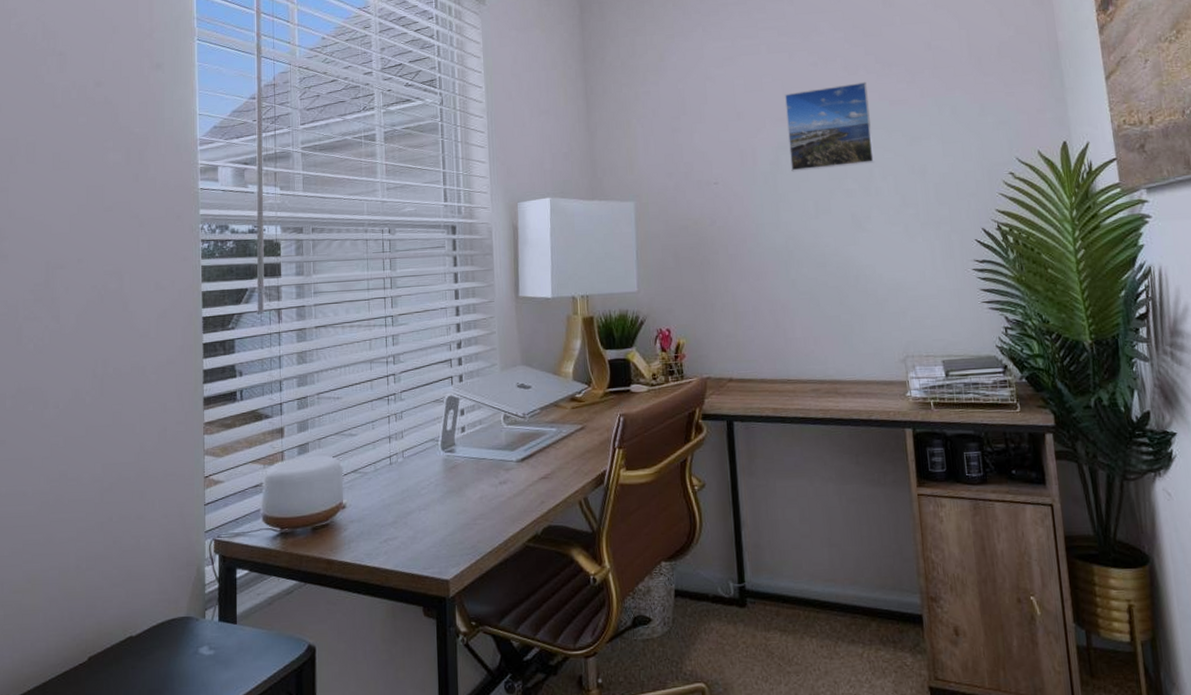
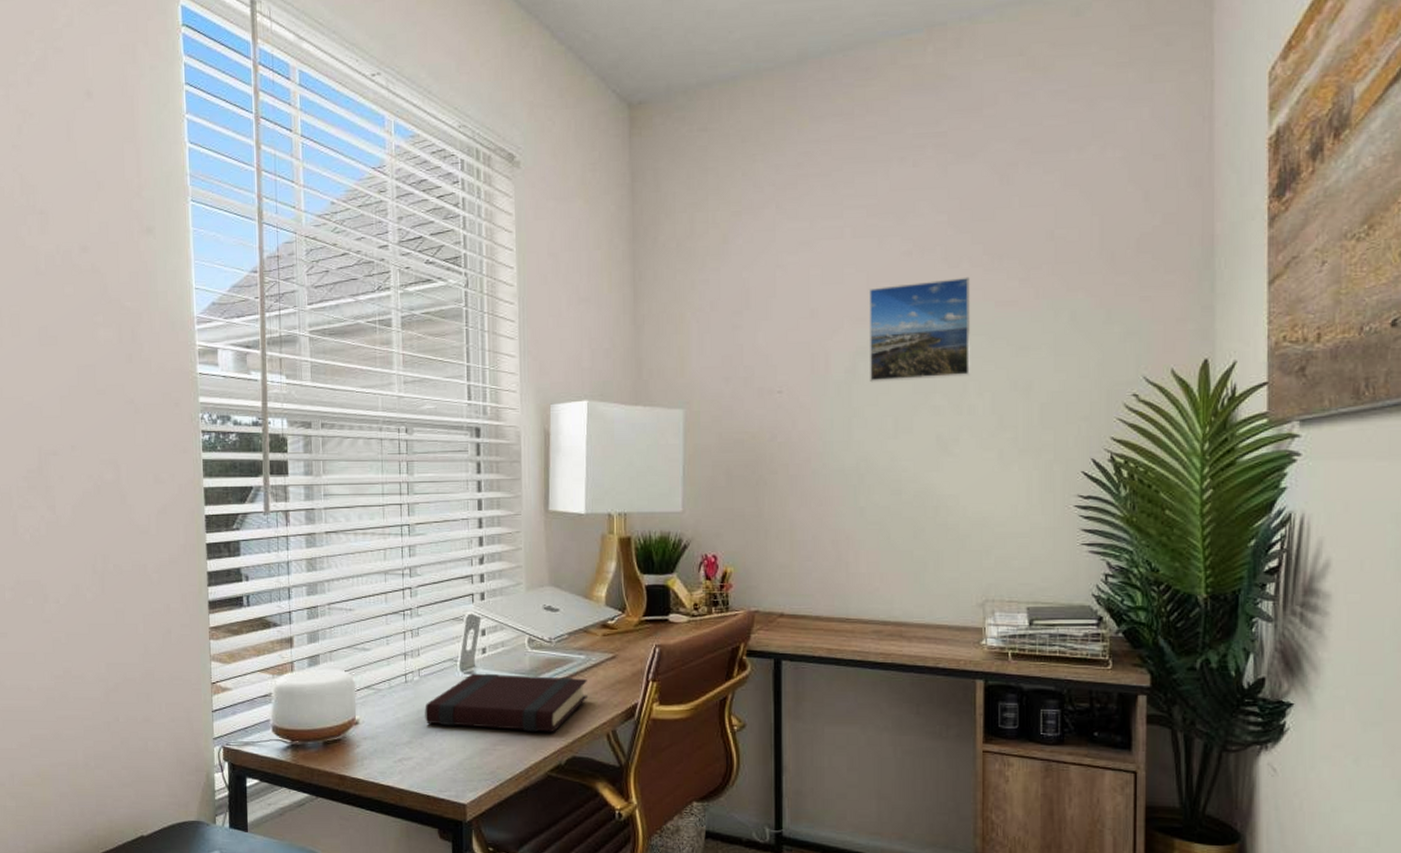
book: none [408,450,561,504] -> present [425,673,589,732]

